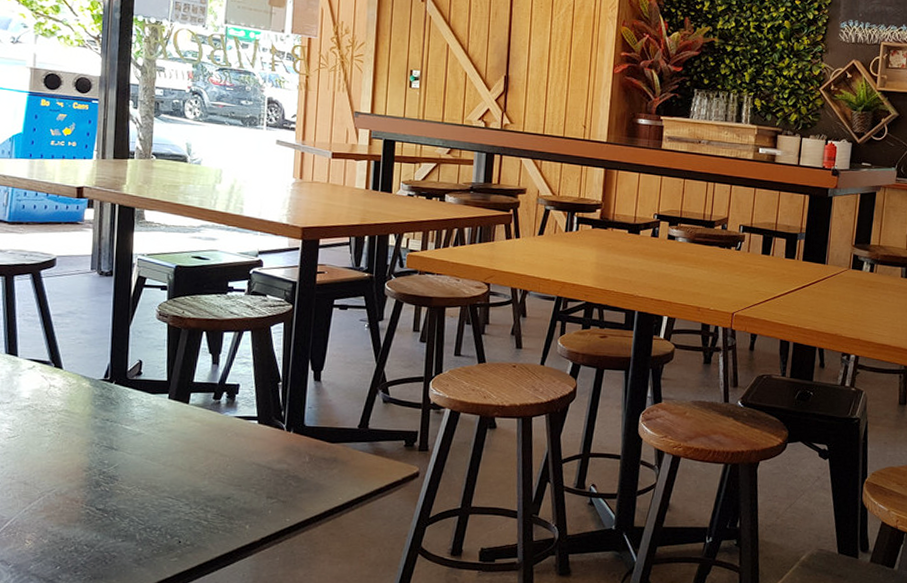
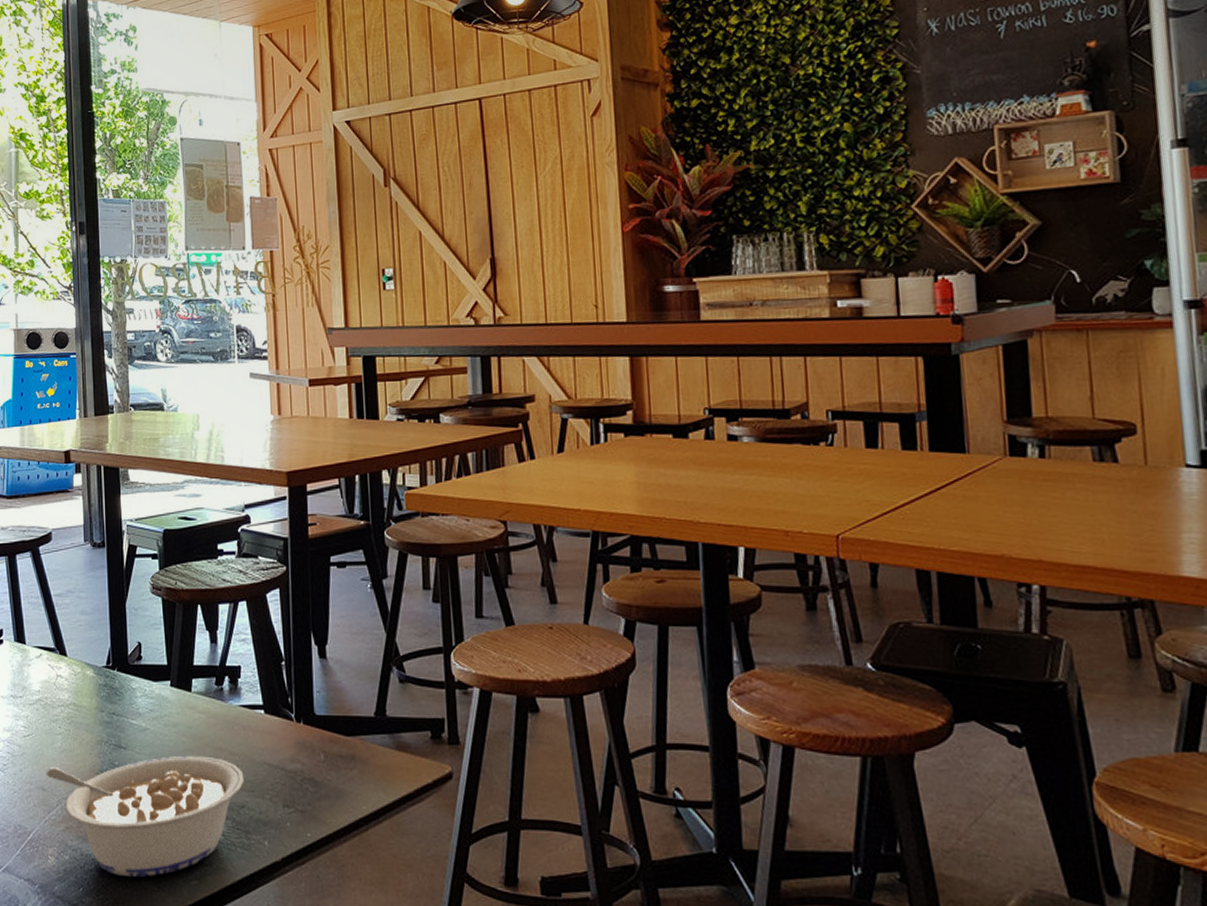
legume: none [29,456,232,556] -> present [46,755,244,877]

